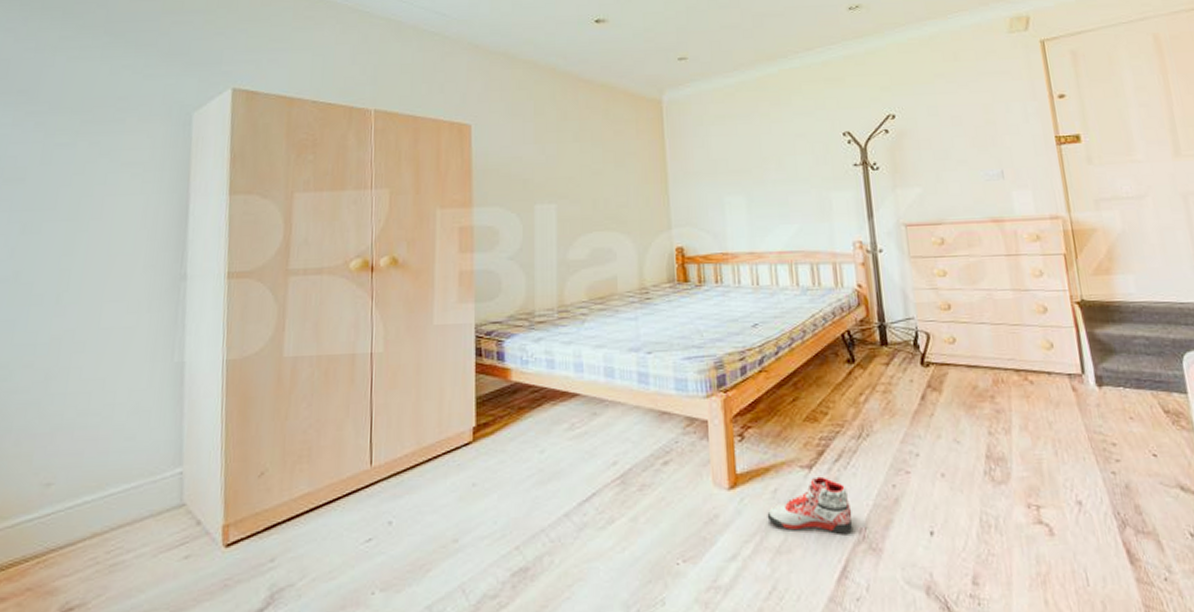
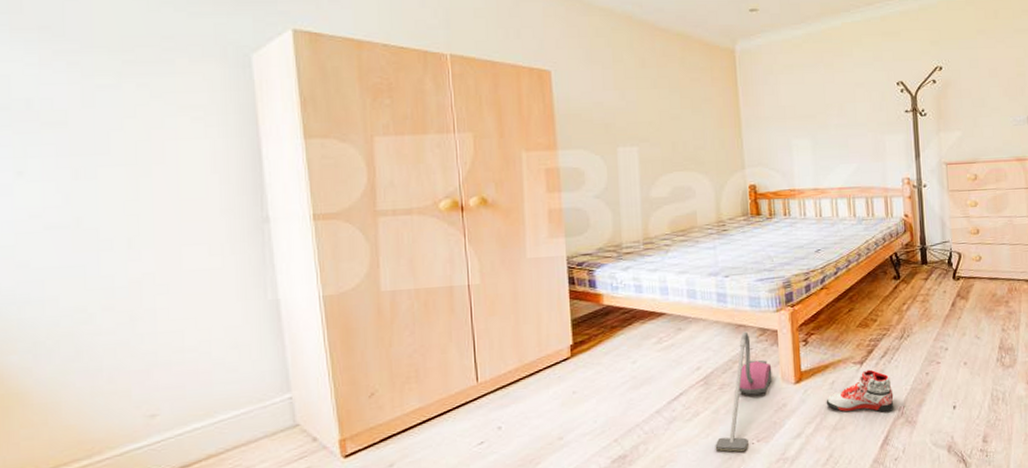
vacuum cleaner: none [632,420,702,573] -> present [715,331,772,452]

